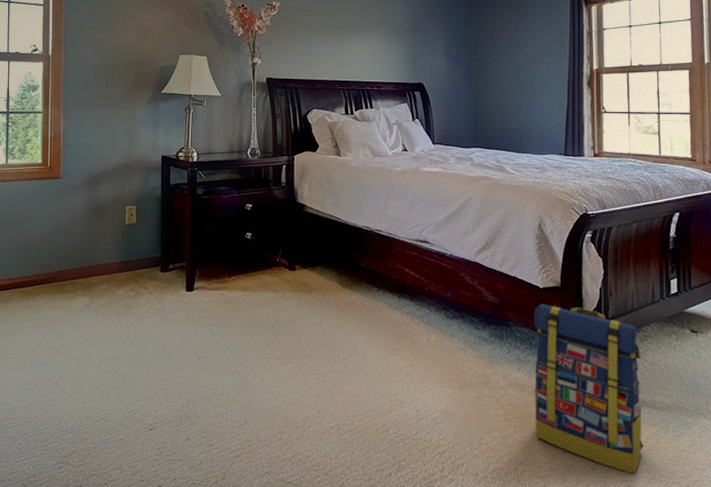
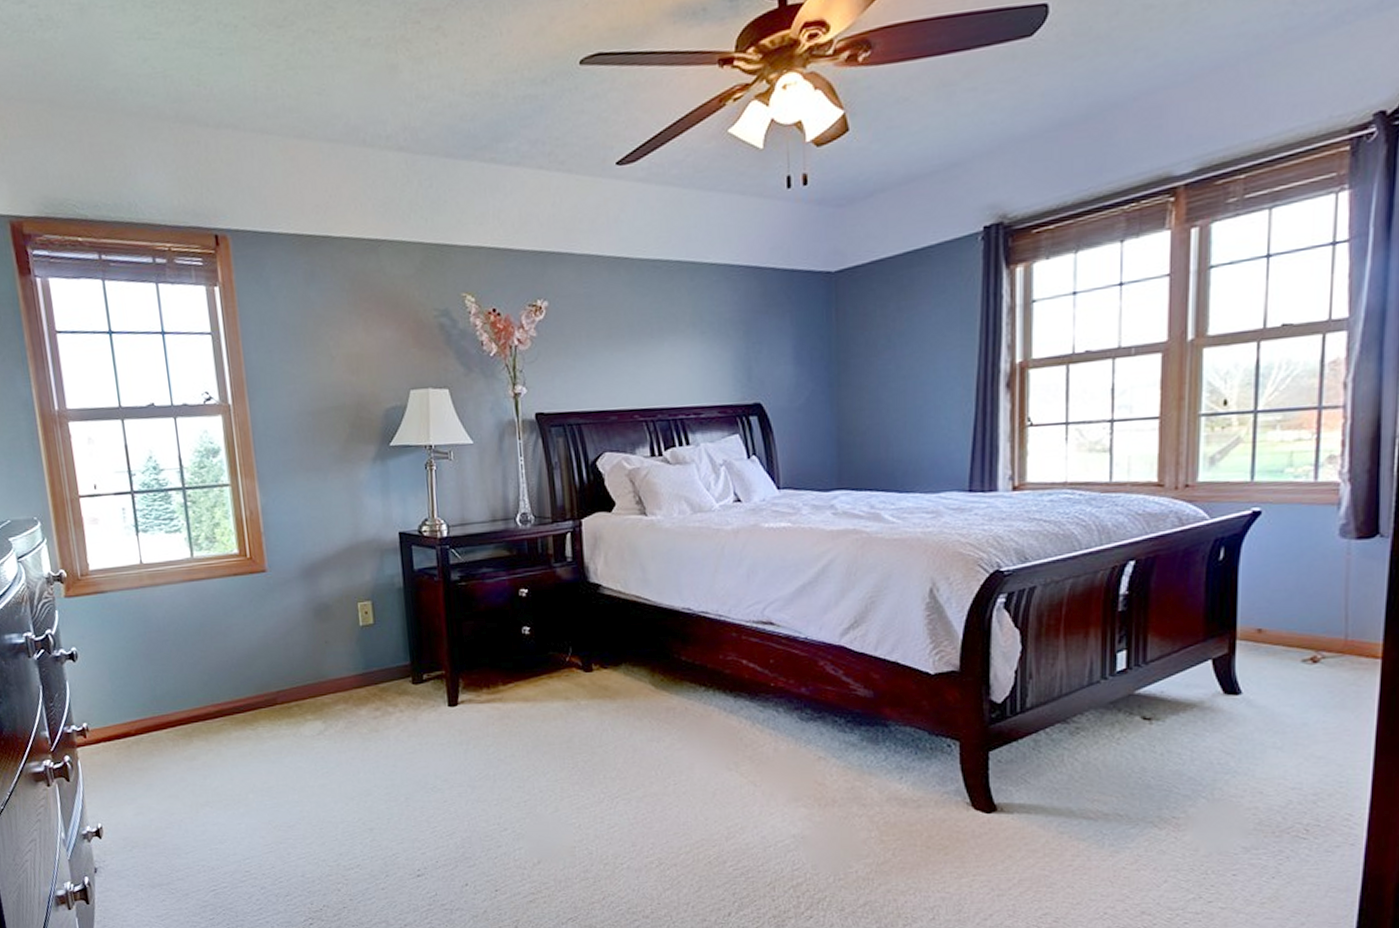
backpack: present [534,303,644,474] -> none [920,694,1070,900]

